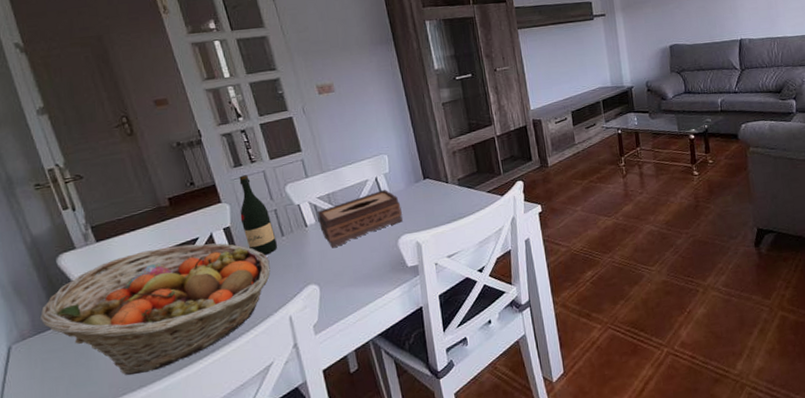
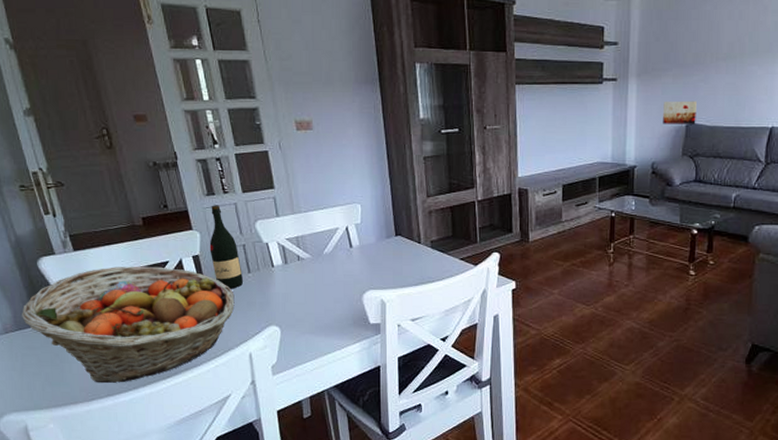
tissue box: present [317,190,403,249] -> none [285,241,369,293]
wall art: none [648,25,678,48] -> present [663,100,697,124]

